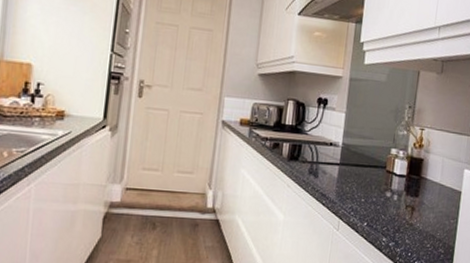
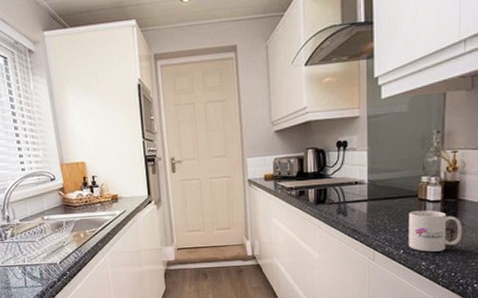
mug: none [372,182,422,229] -> present [408,210,463,252]

